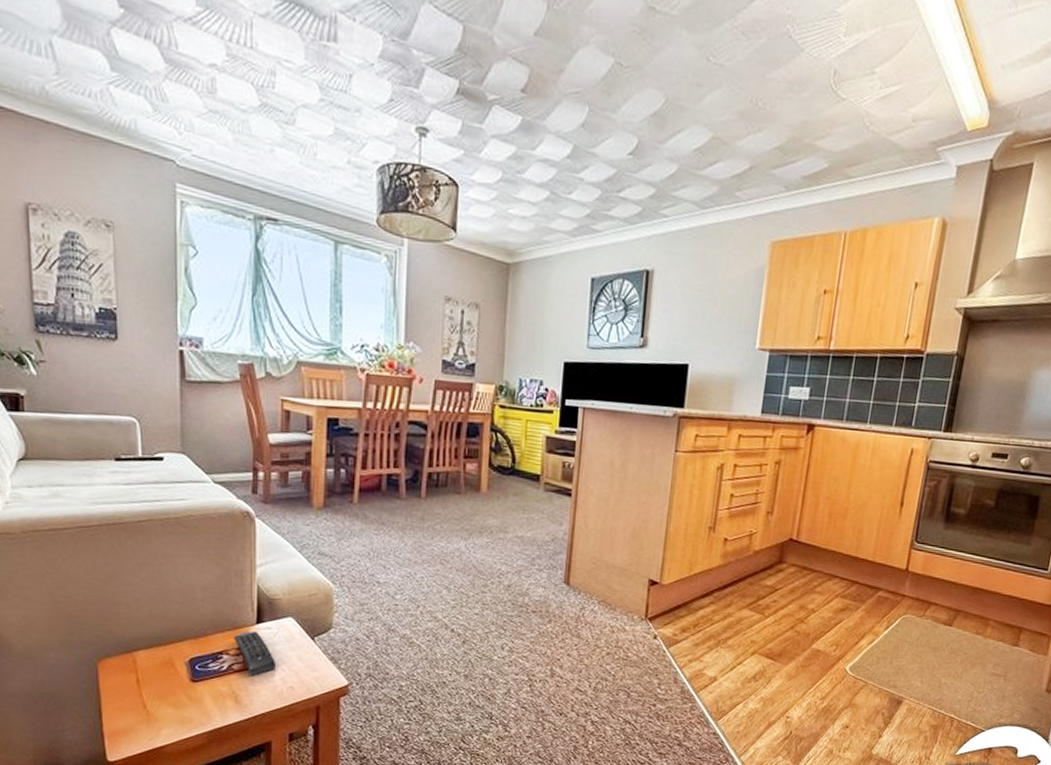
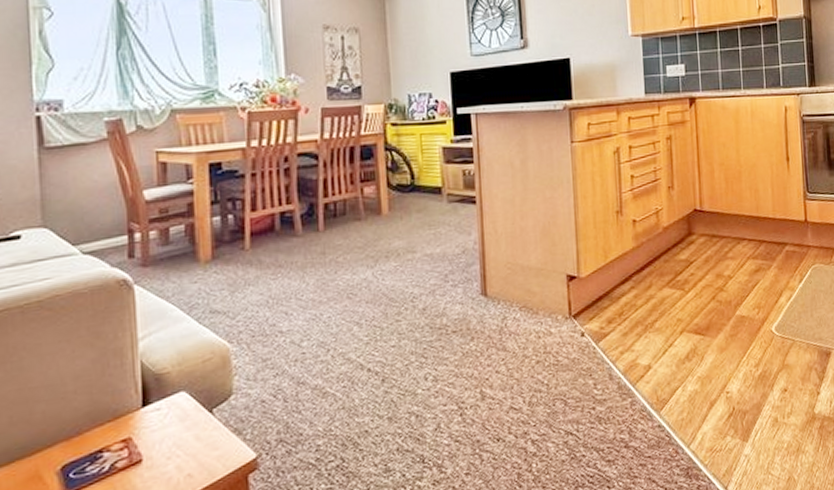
remote control: present [233,631,277,676] -> none [115,415,170,472]

